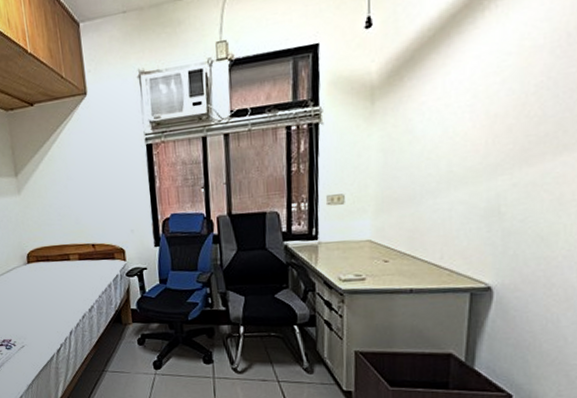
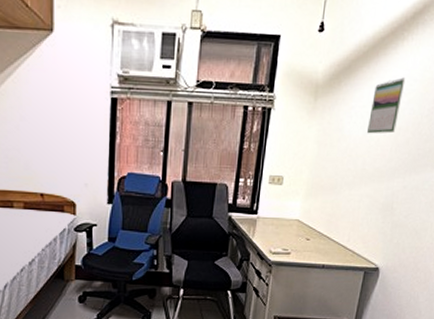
calendar: none [448,53,495,130] -> present [367,77,406,134]

